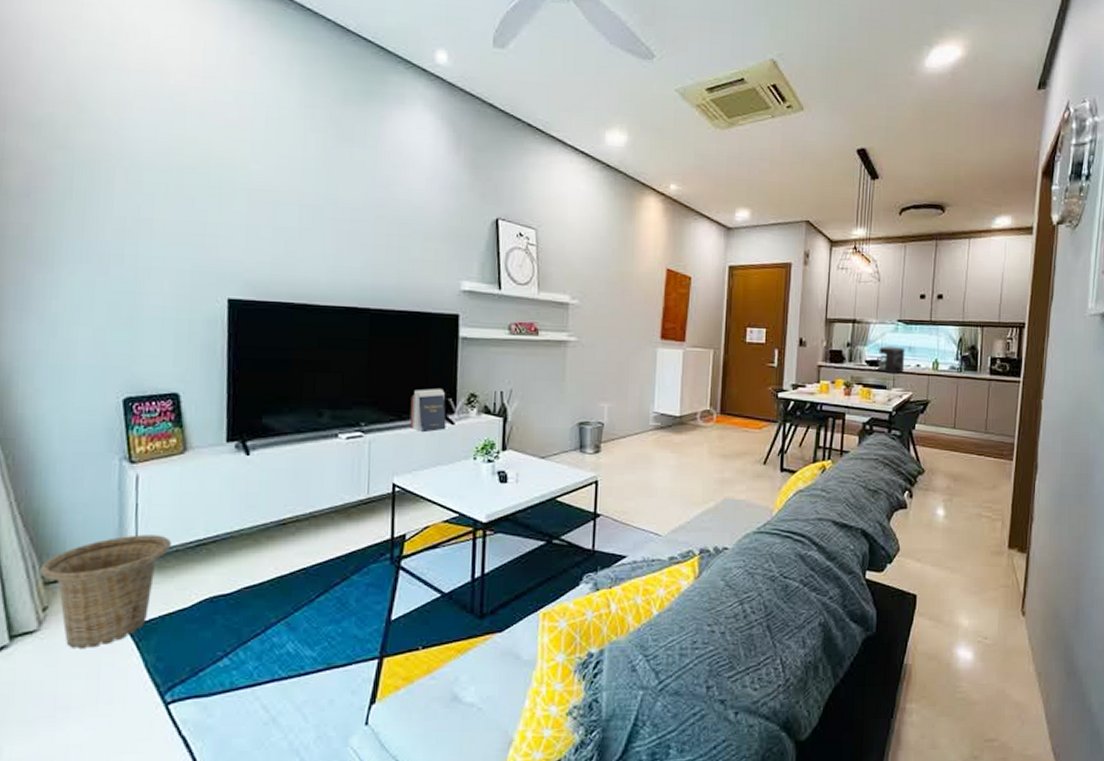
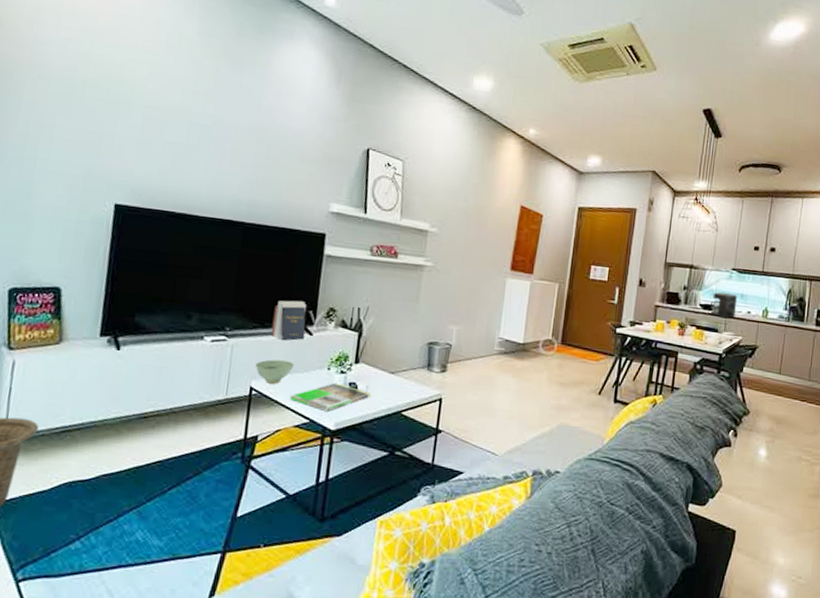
bowl: none [395,453,437,479] -> present [255,359,294,384]
magazine: none [435,472,522,504] -> present [289,382,371,412]

